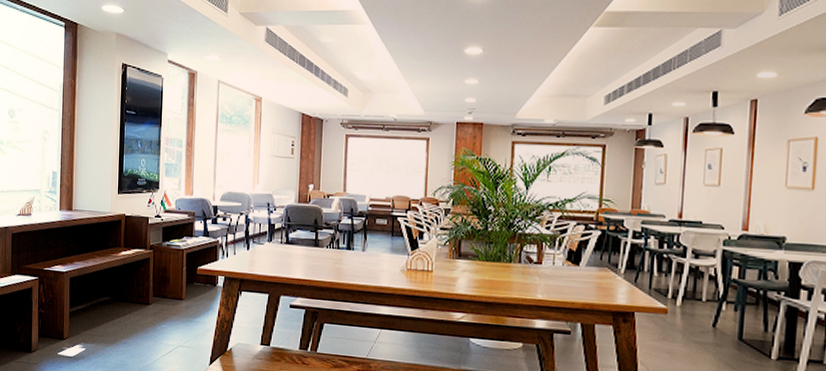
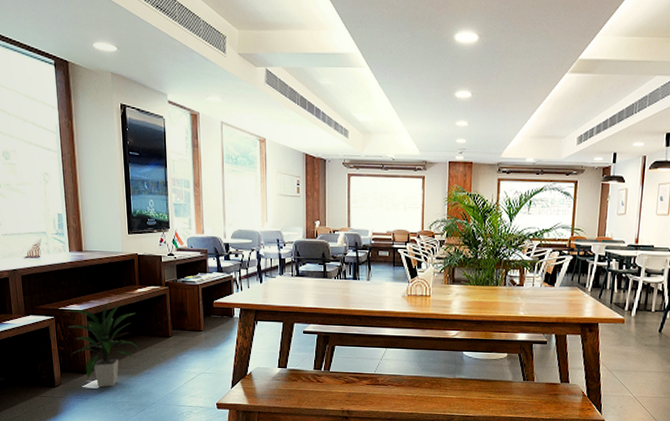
indoor plant: none [49,262,120,356] -> present [64,300,141,387]

